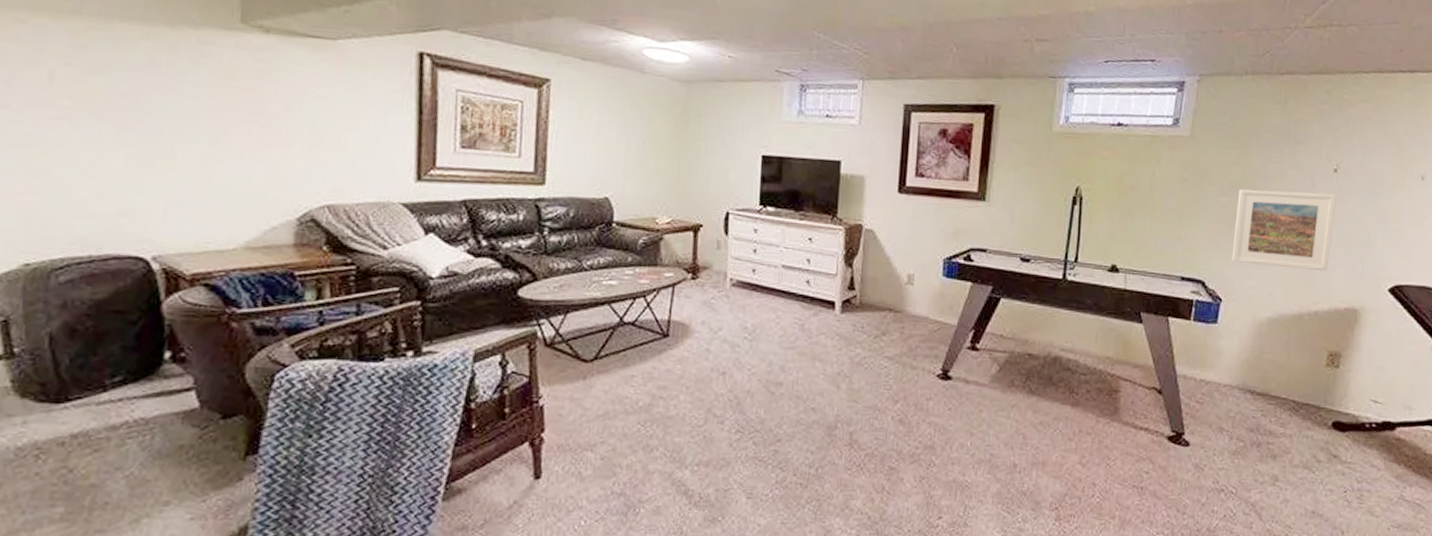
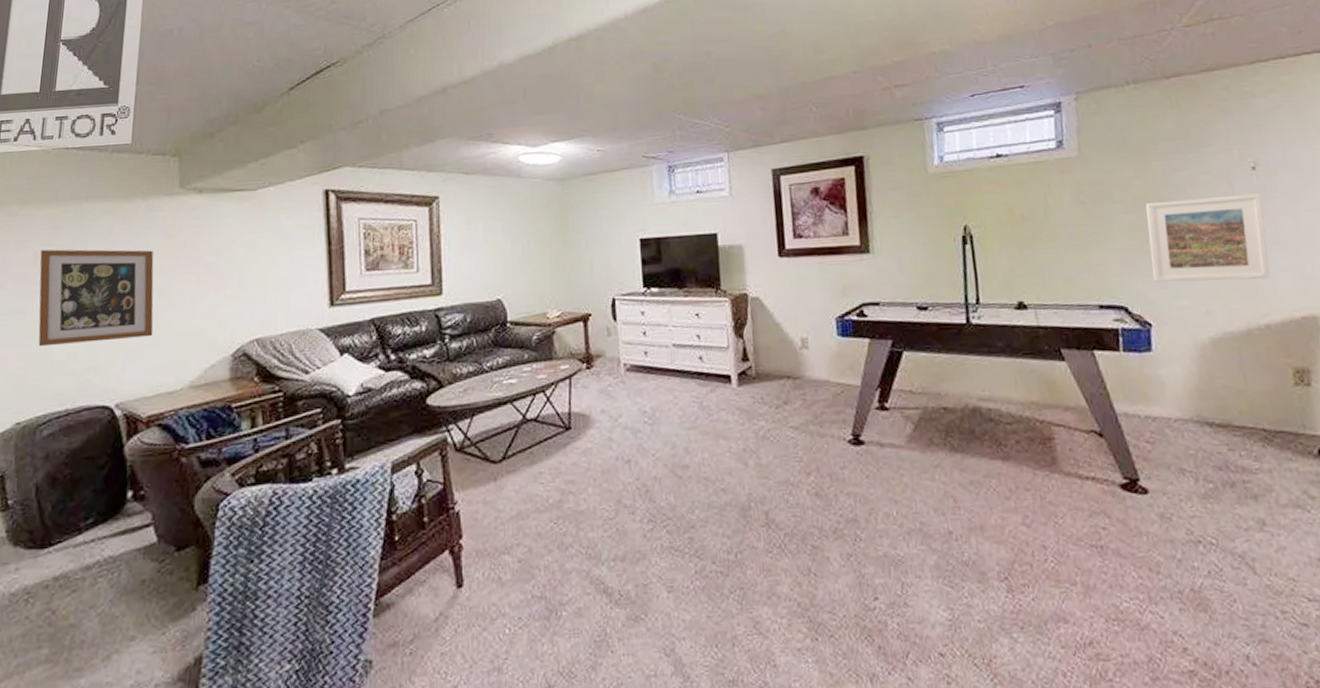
wall art: none [54,68,206,187] -> present [38,249,154,347]

